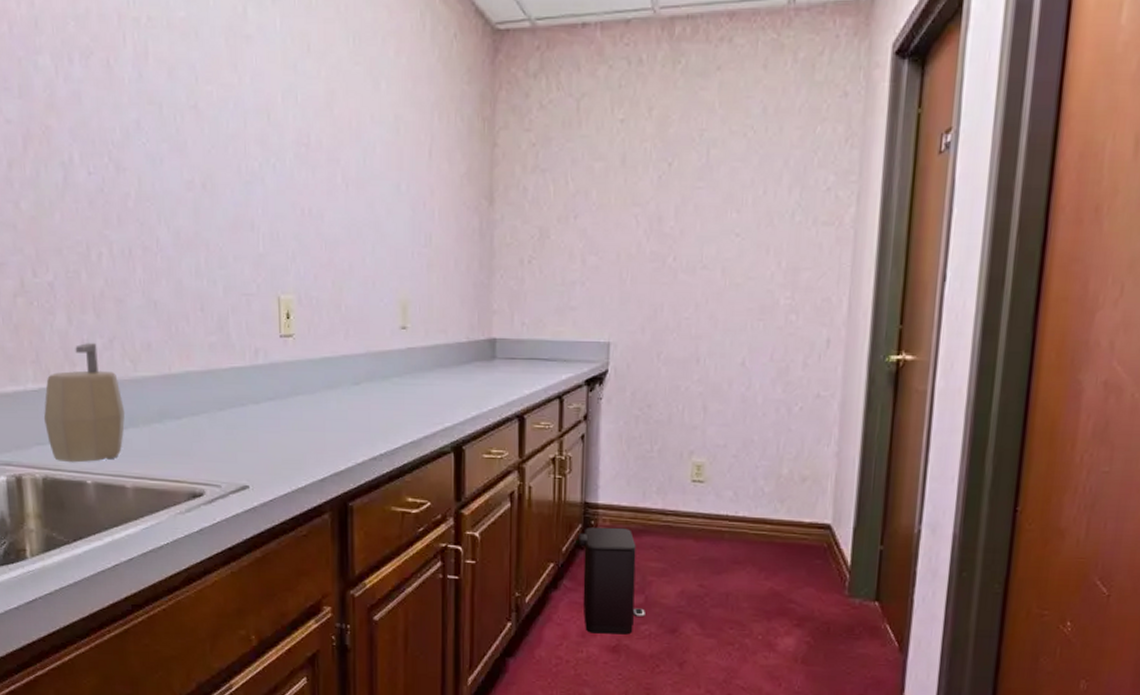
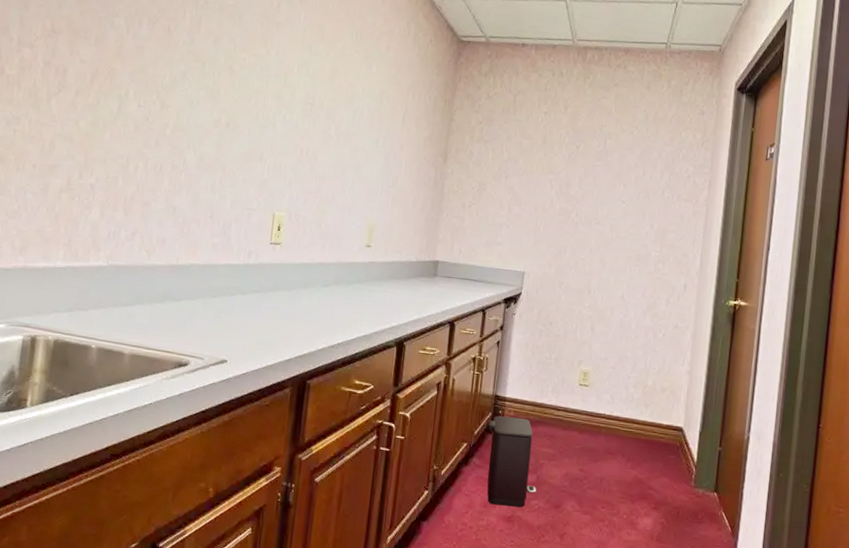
soap dispenser: present [43,343,125,463] -> none [64,234,135,330]

